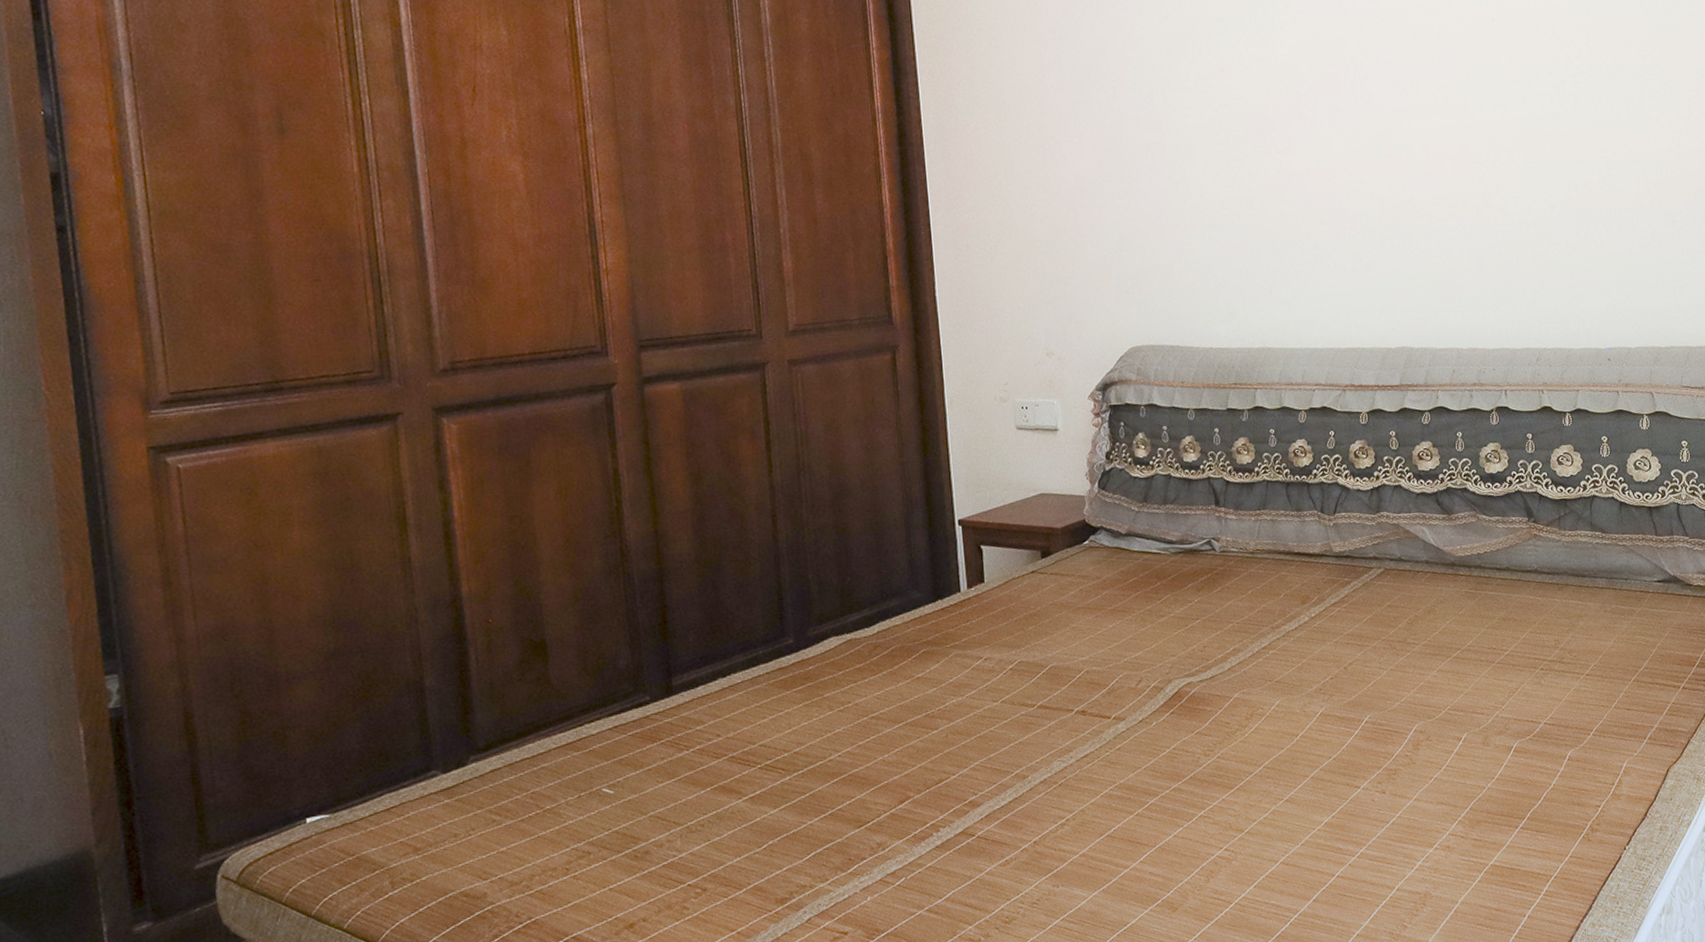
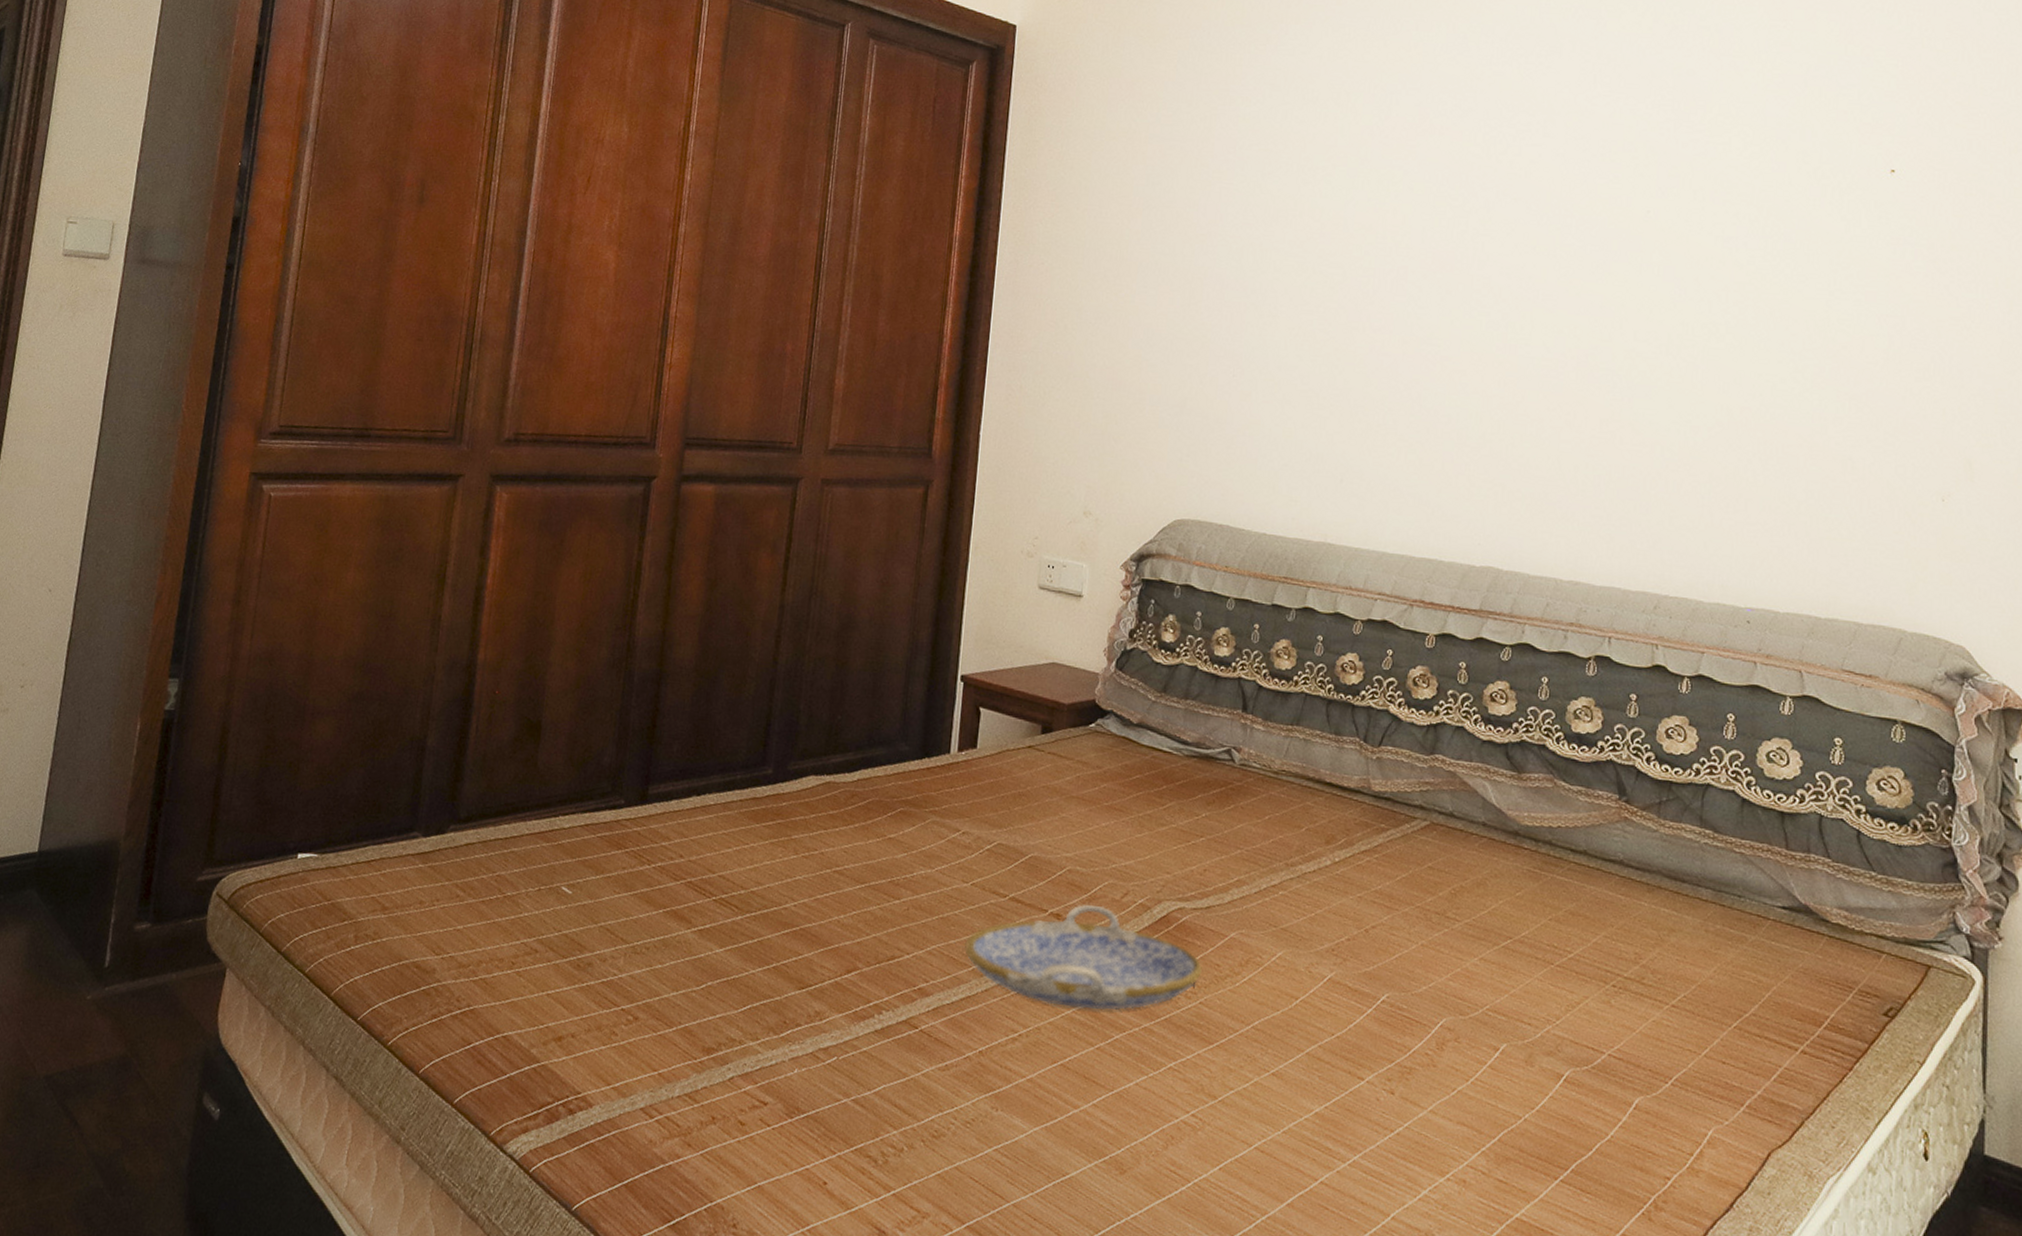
serving tray: none [1004,695,1215,789] -> present [963,904,1202,1010]

